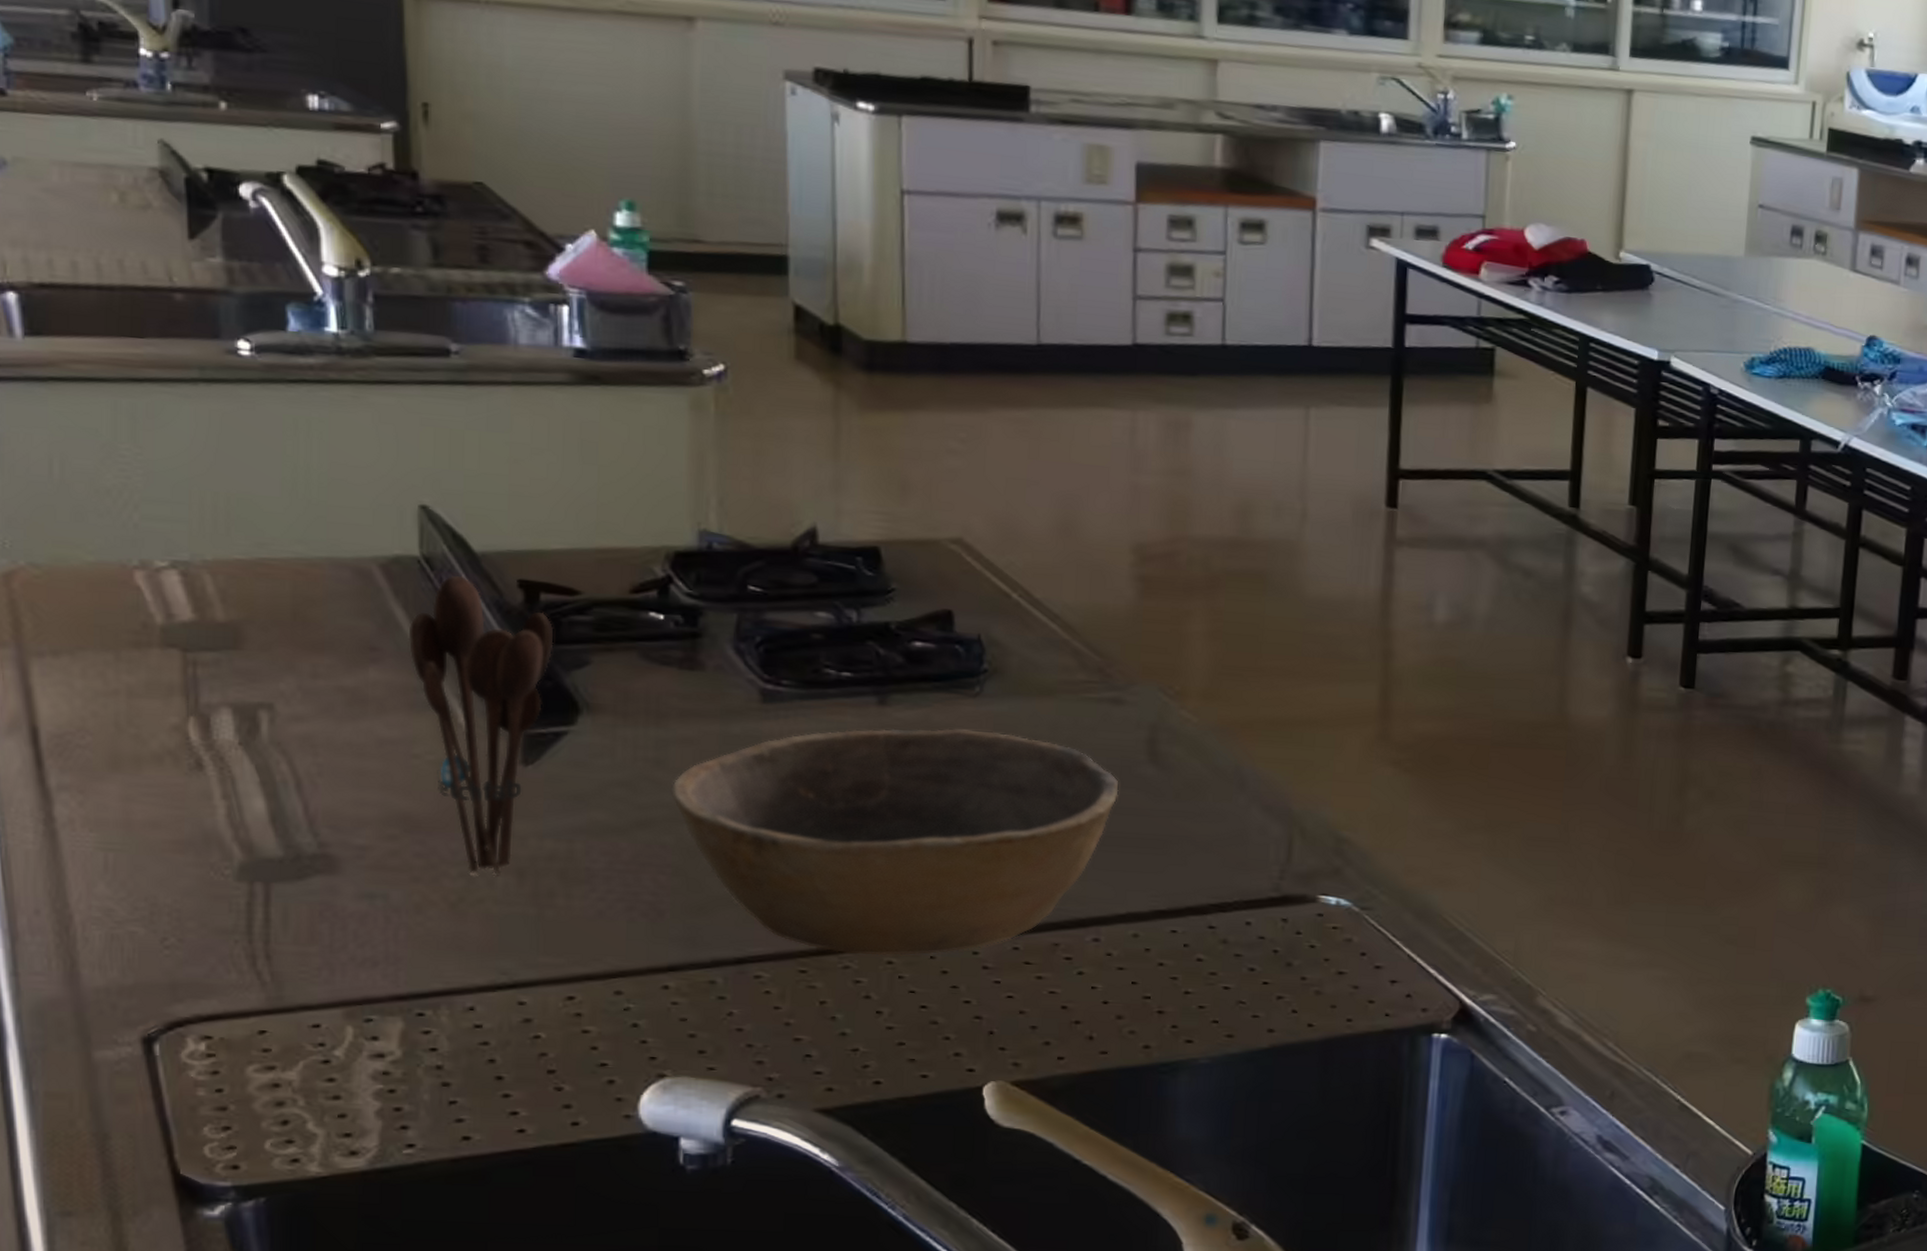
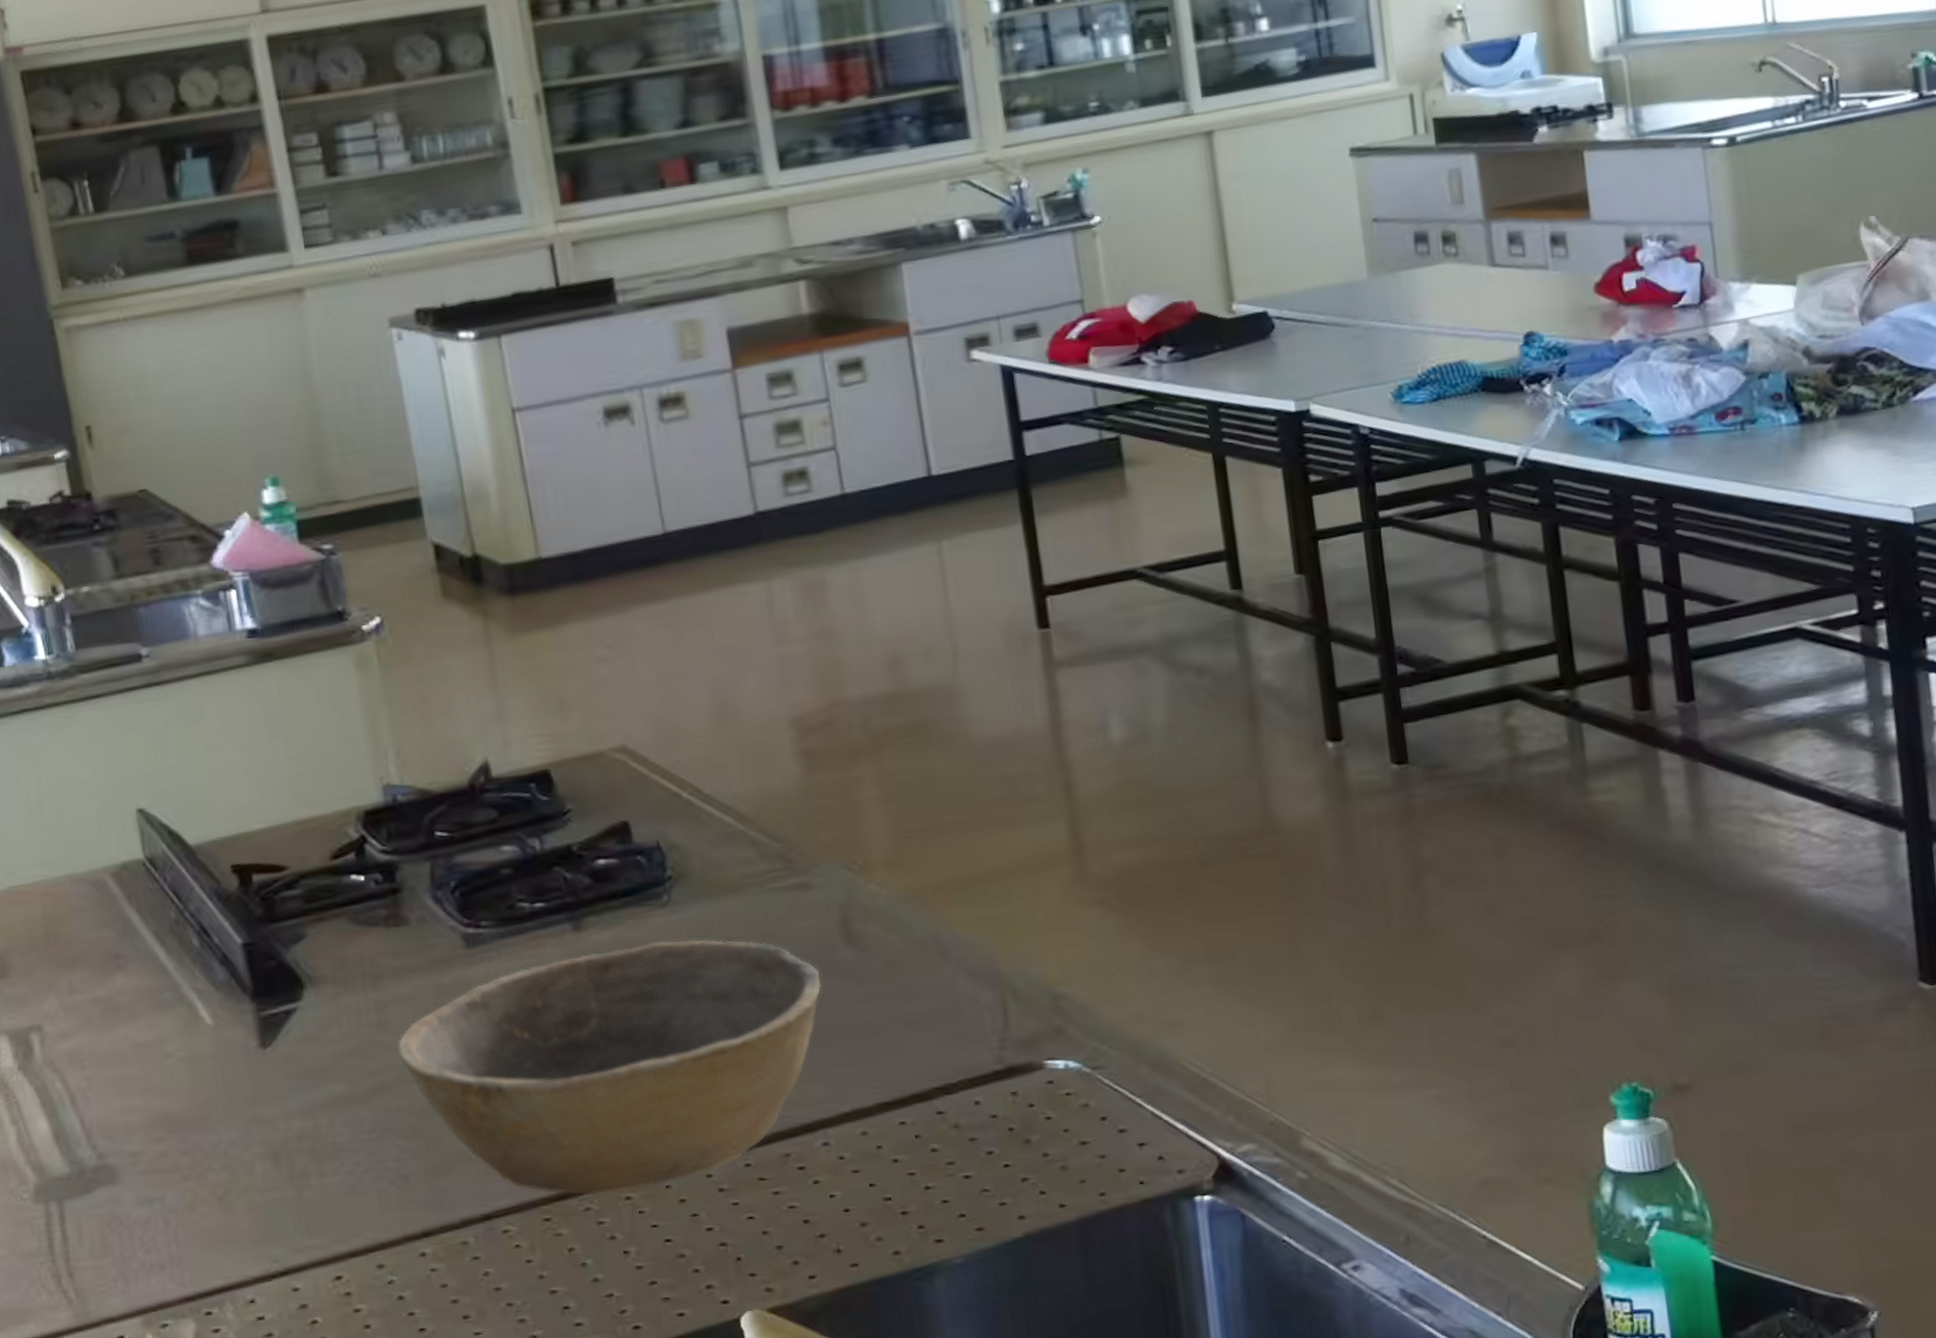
utensil holder: present [408,574,554,876] -> none [144,870,271,1164]

